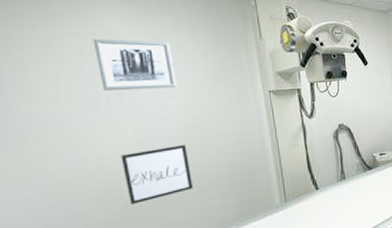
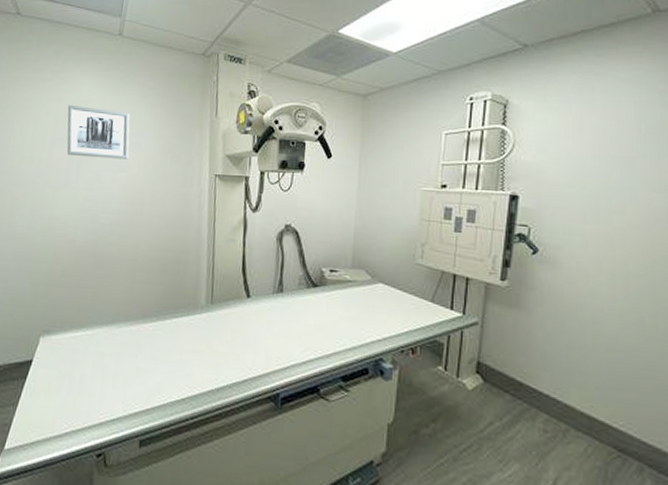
wall art: present [121,145,194,206] -> none [67,219,126,272]

